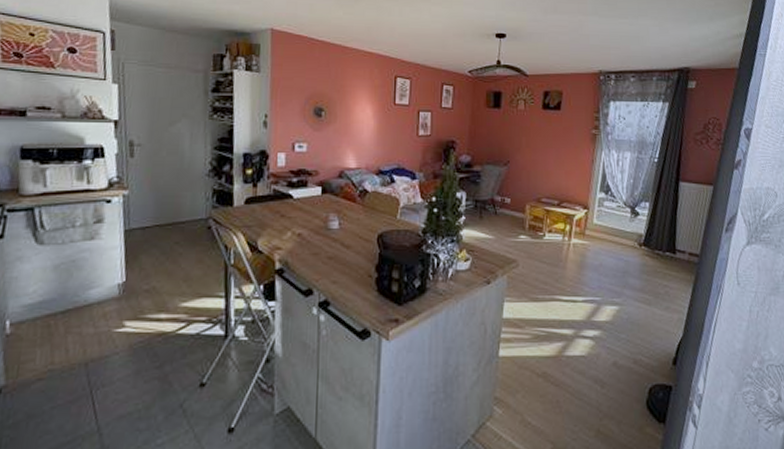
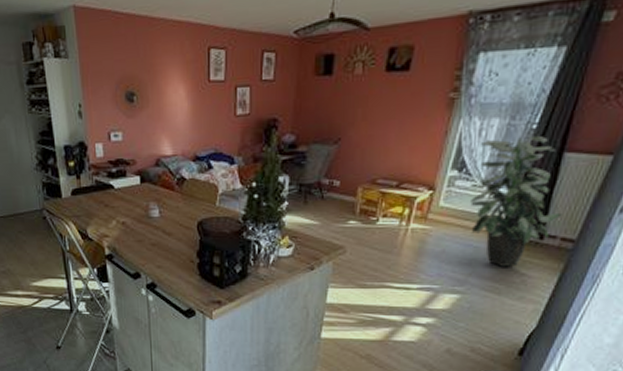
indoor plant: none [617,168,686,279] -> present [470,136,562,267]

